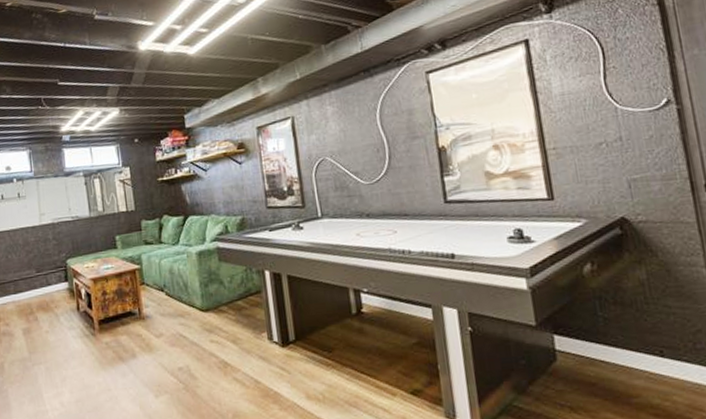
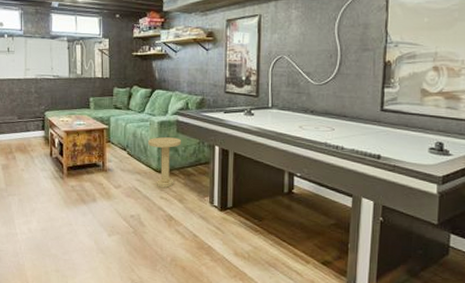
side table: none [188,267,226,329] -> present [148,137,181,188]

